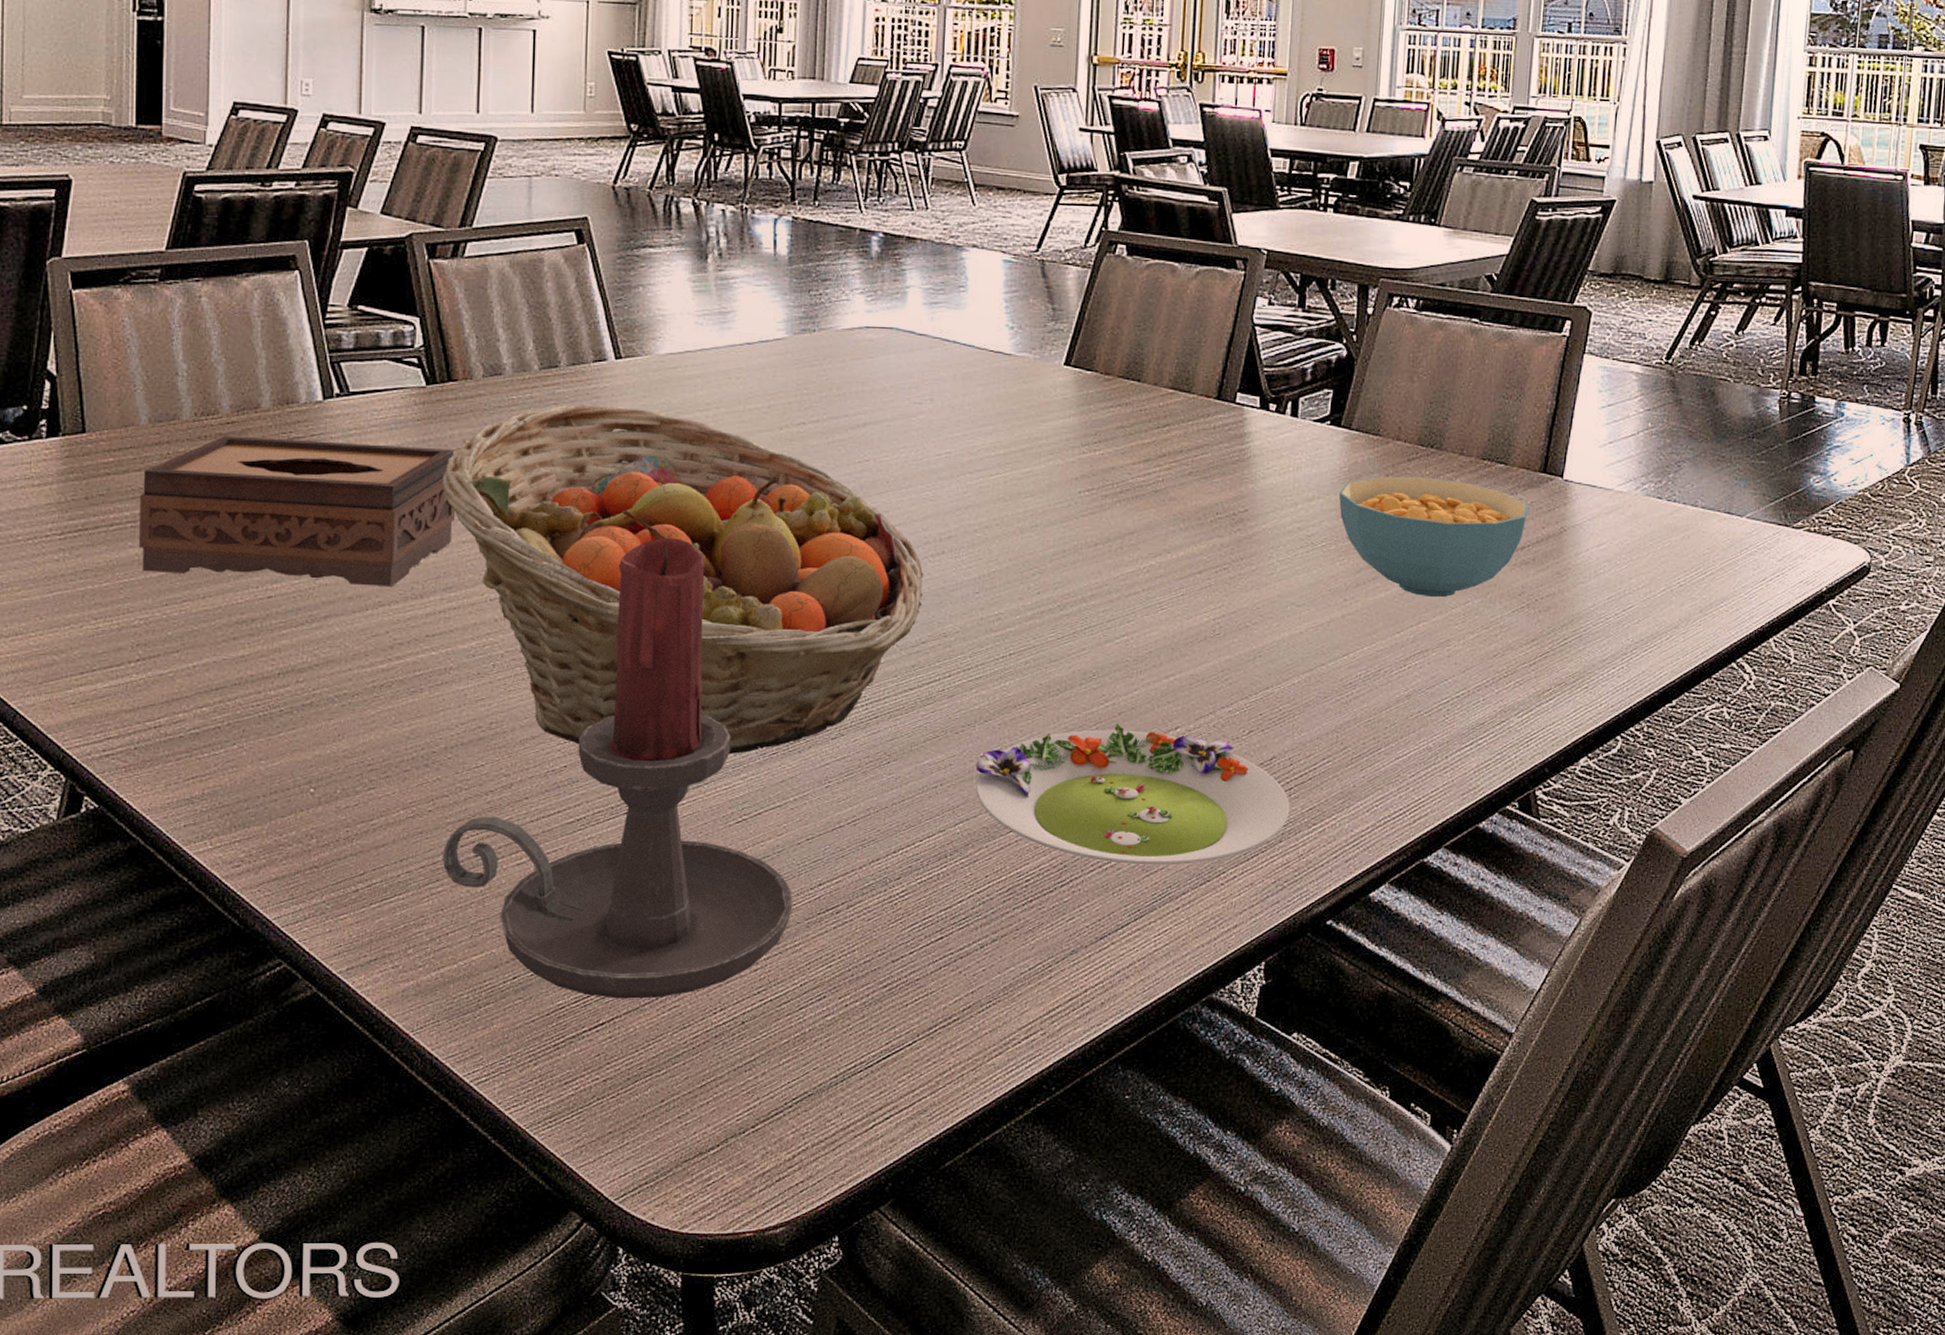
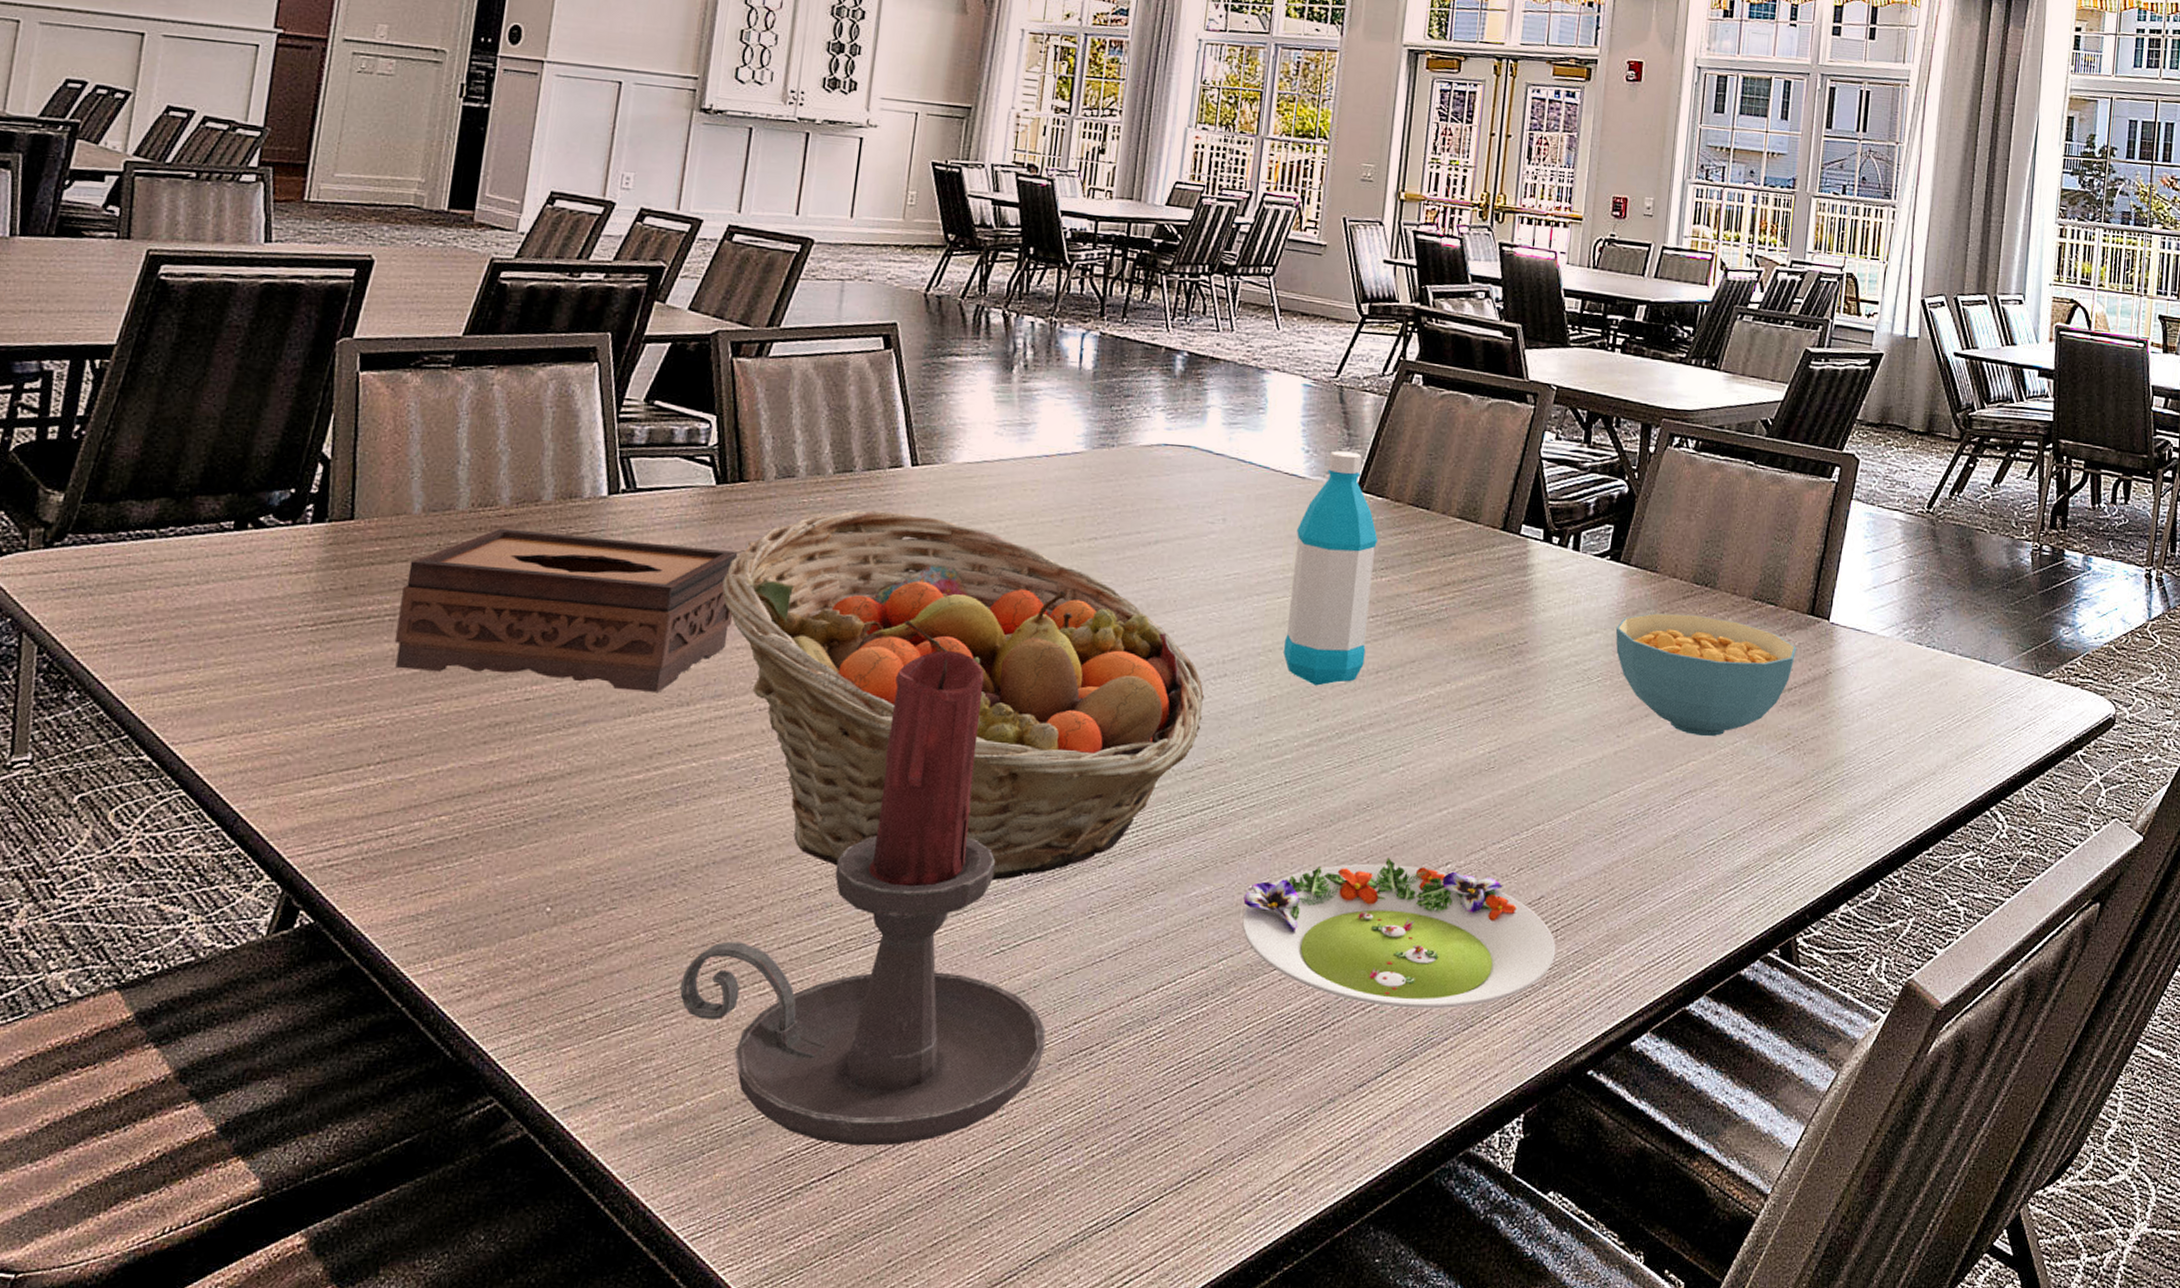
water bottle: none [1000,326,1090,560] -> present [1284,451,1379,686]

